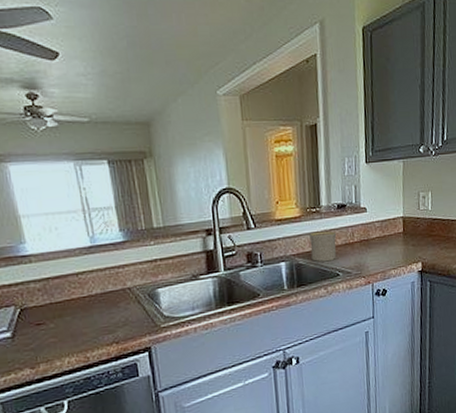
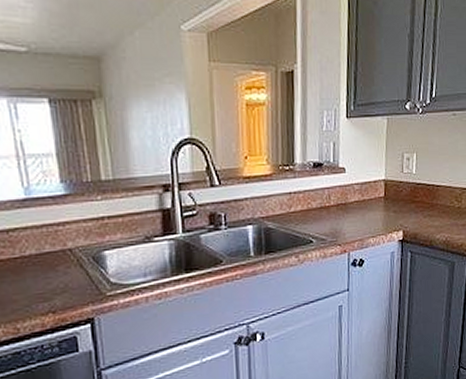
cup: present [309,231,337,262] -> none [281,192,312,226]

